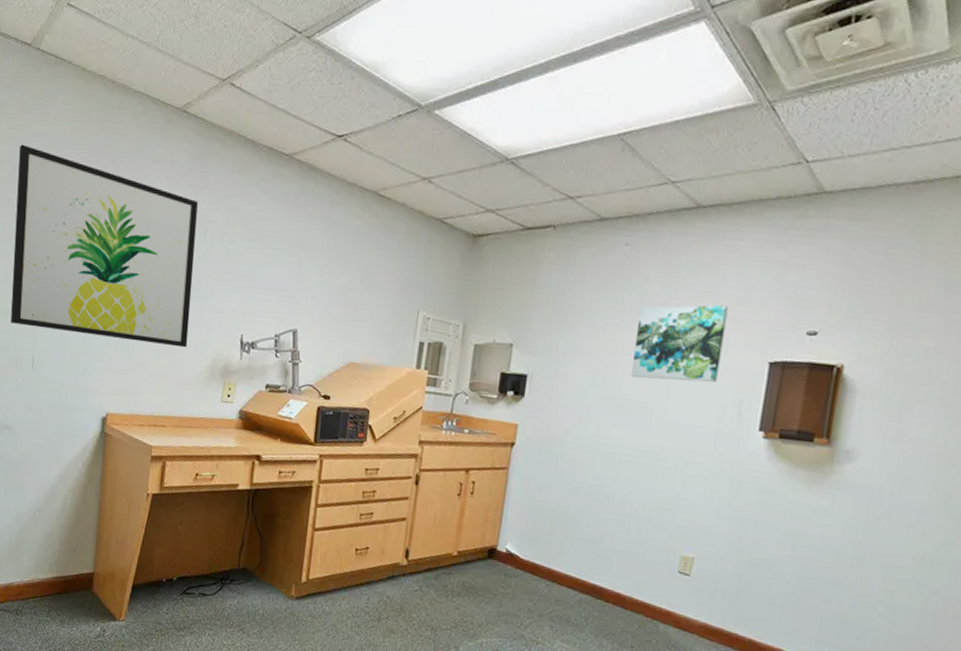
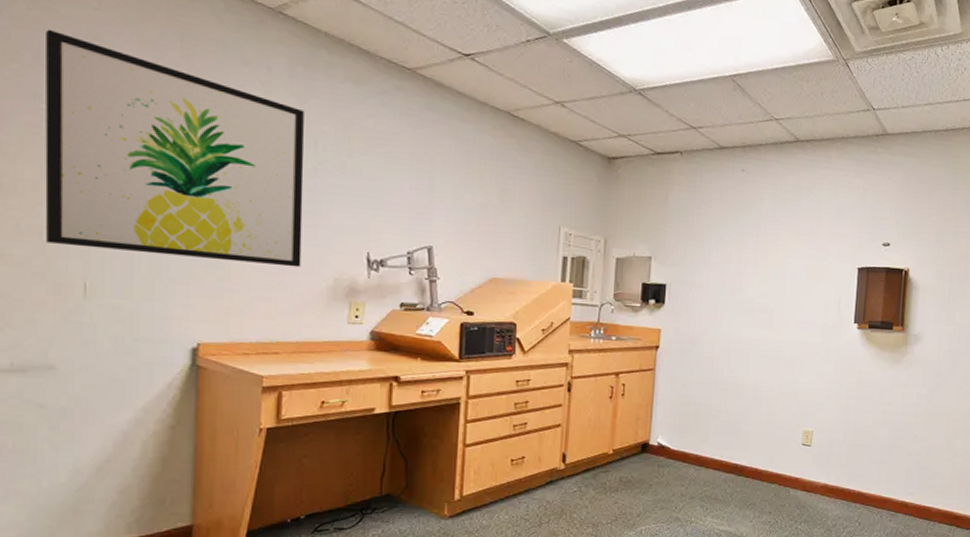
wall art: present [631,304,728,382] -> none [754,222,825,286]

